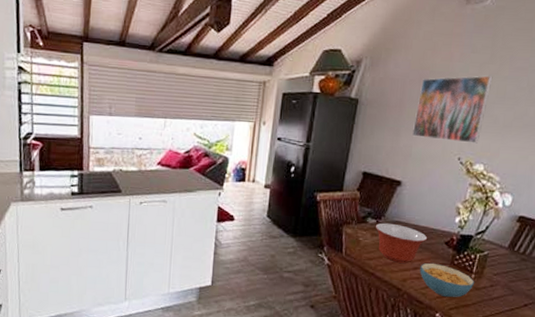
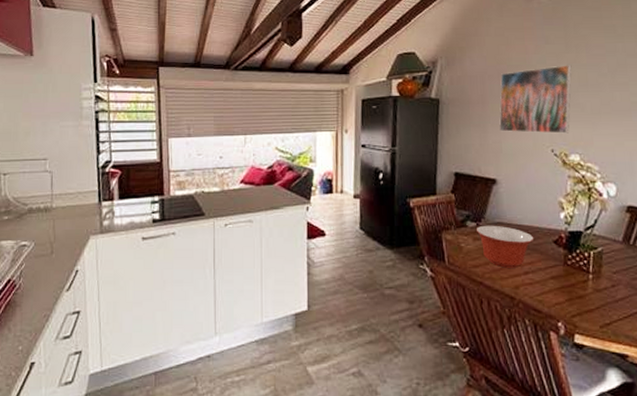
cereal bowl: present [420,263,475,298] -> none [531,265,594,303]

